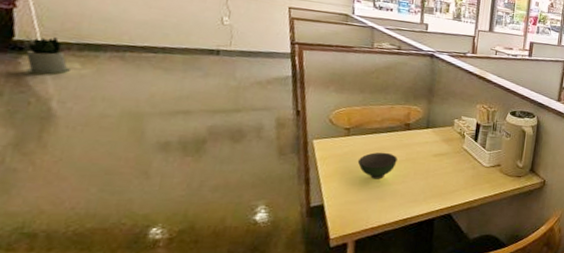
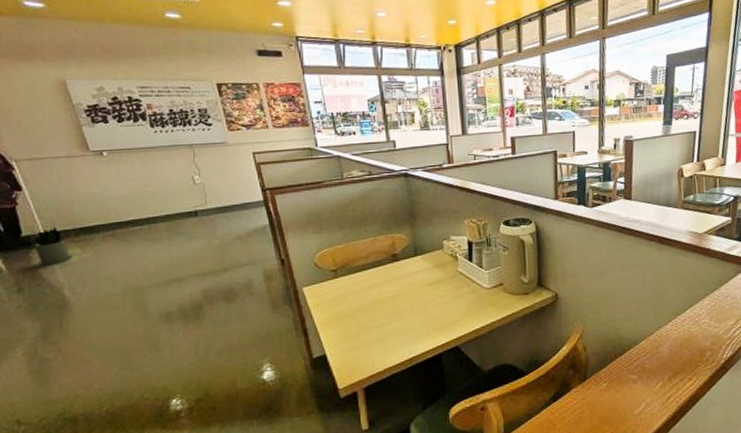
bowl: present [357,152,398,179] -> none [350,289,391,320]

